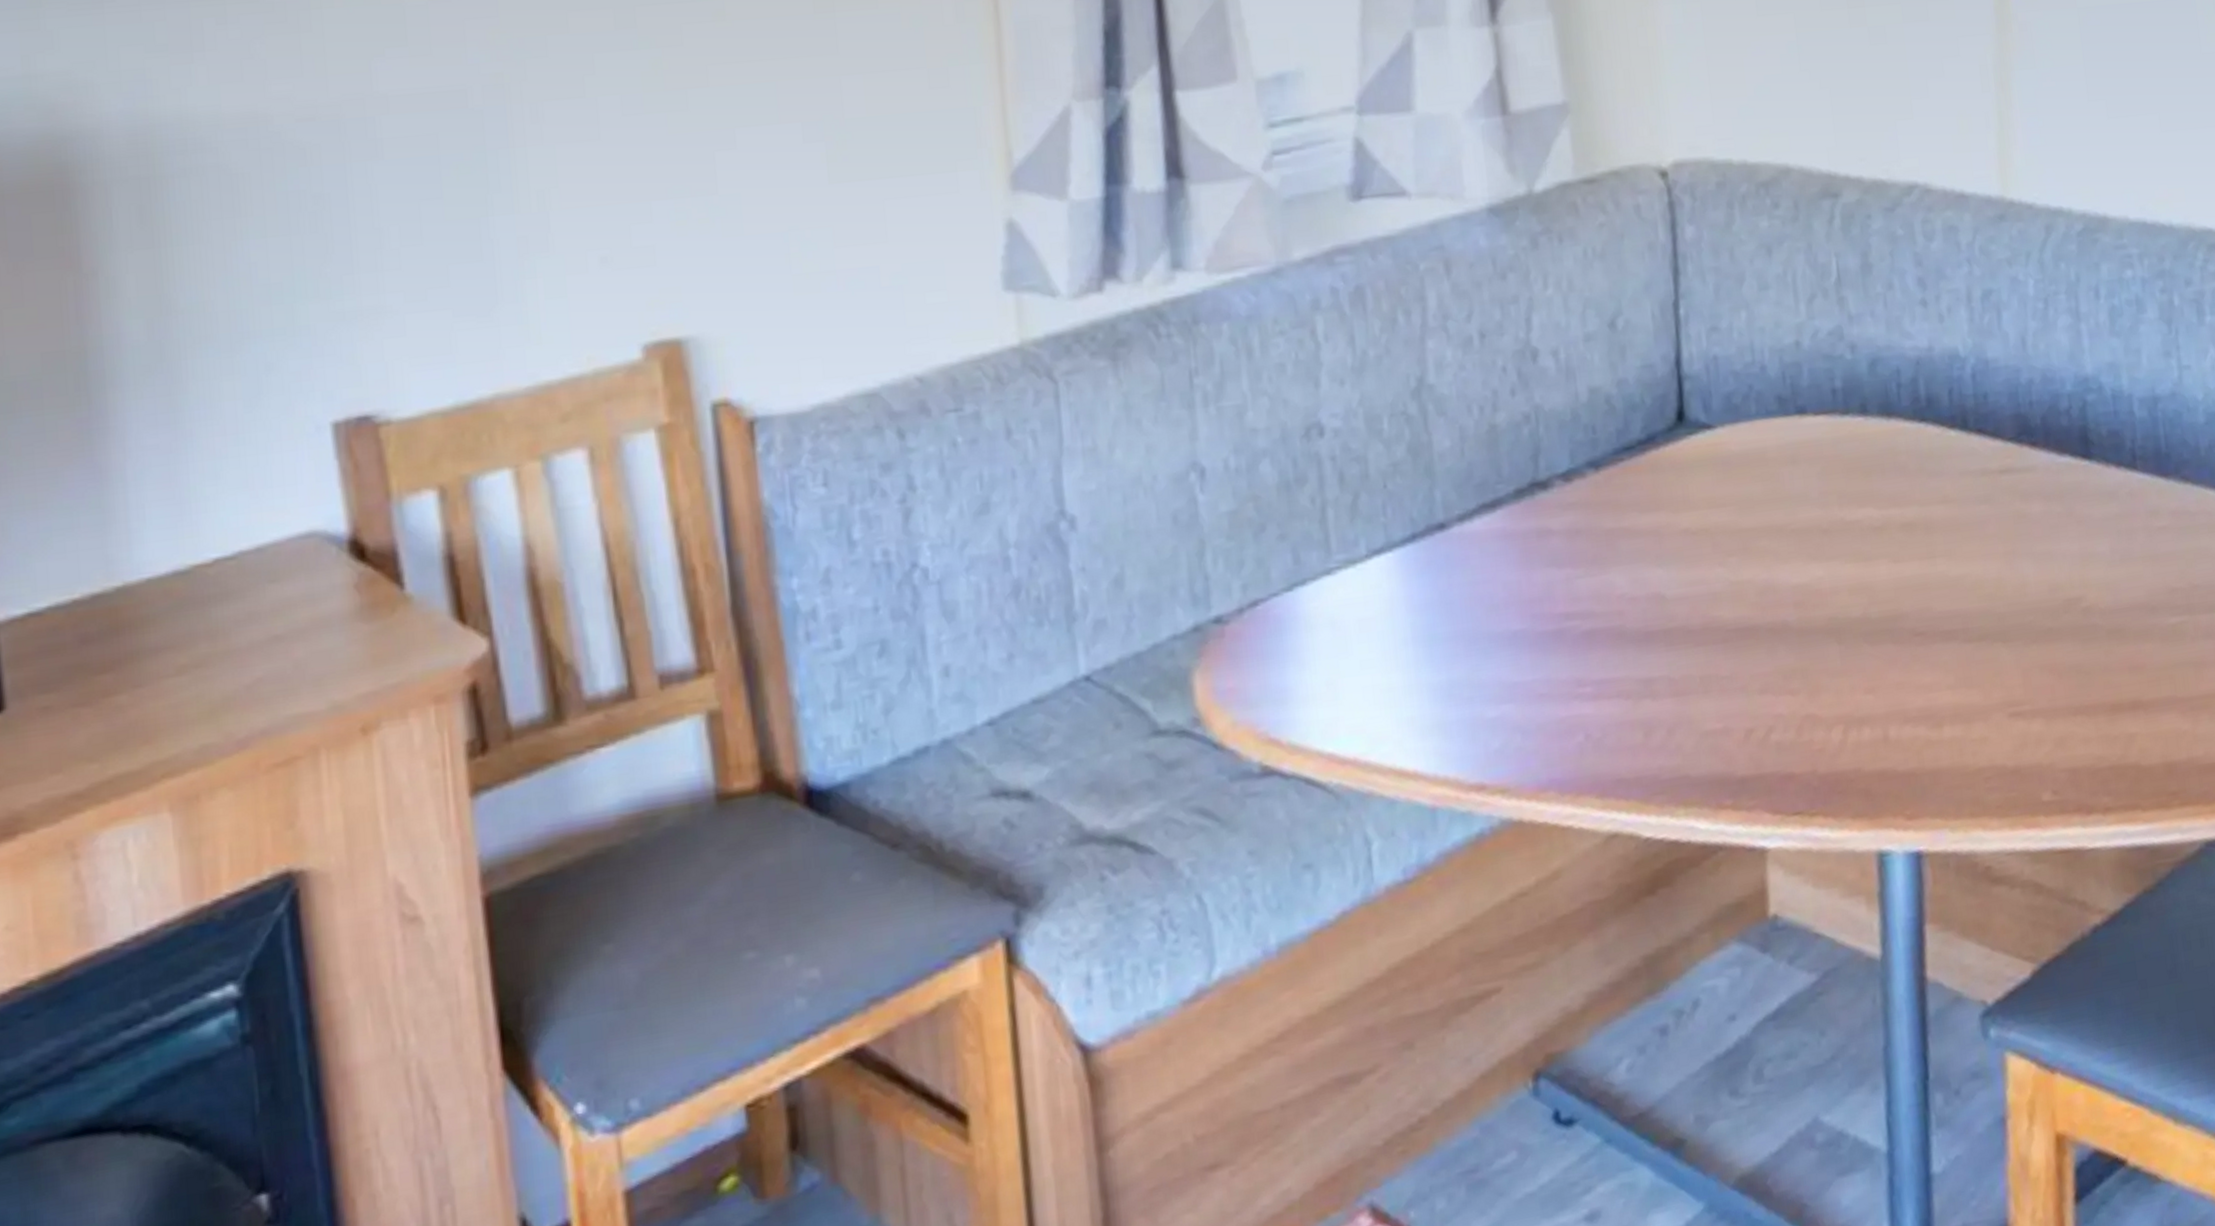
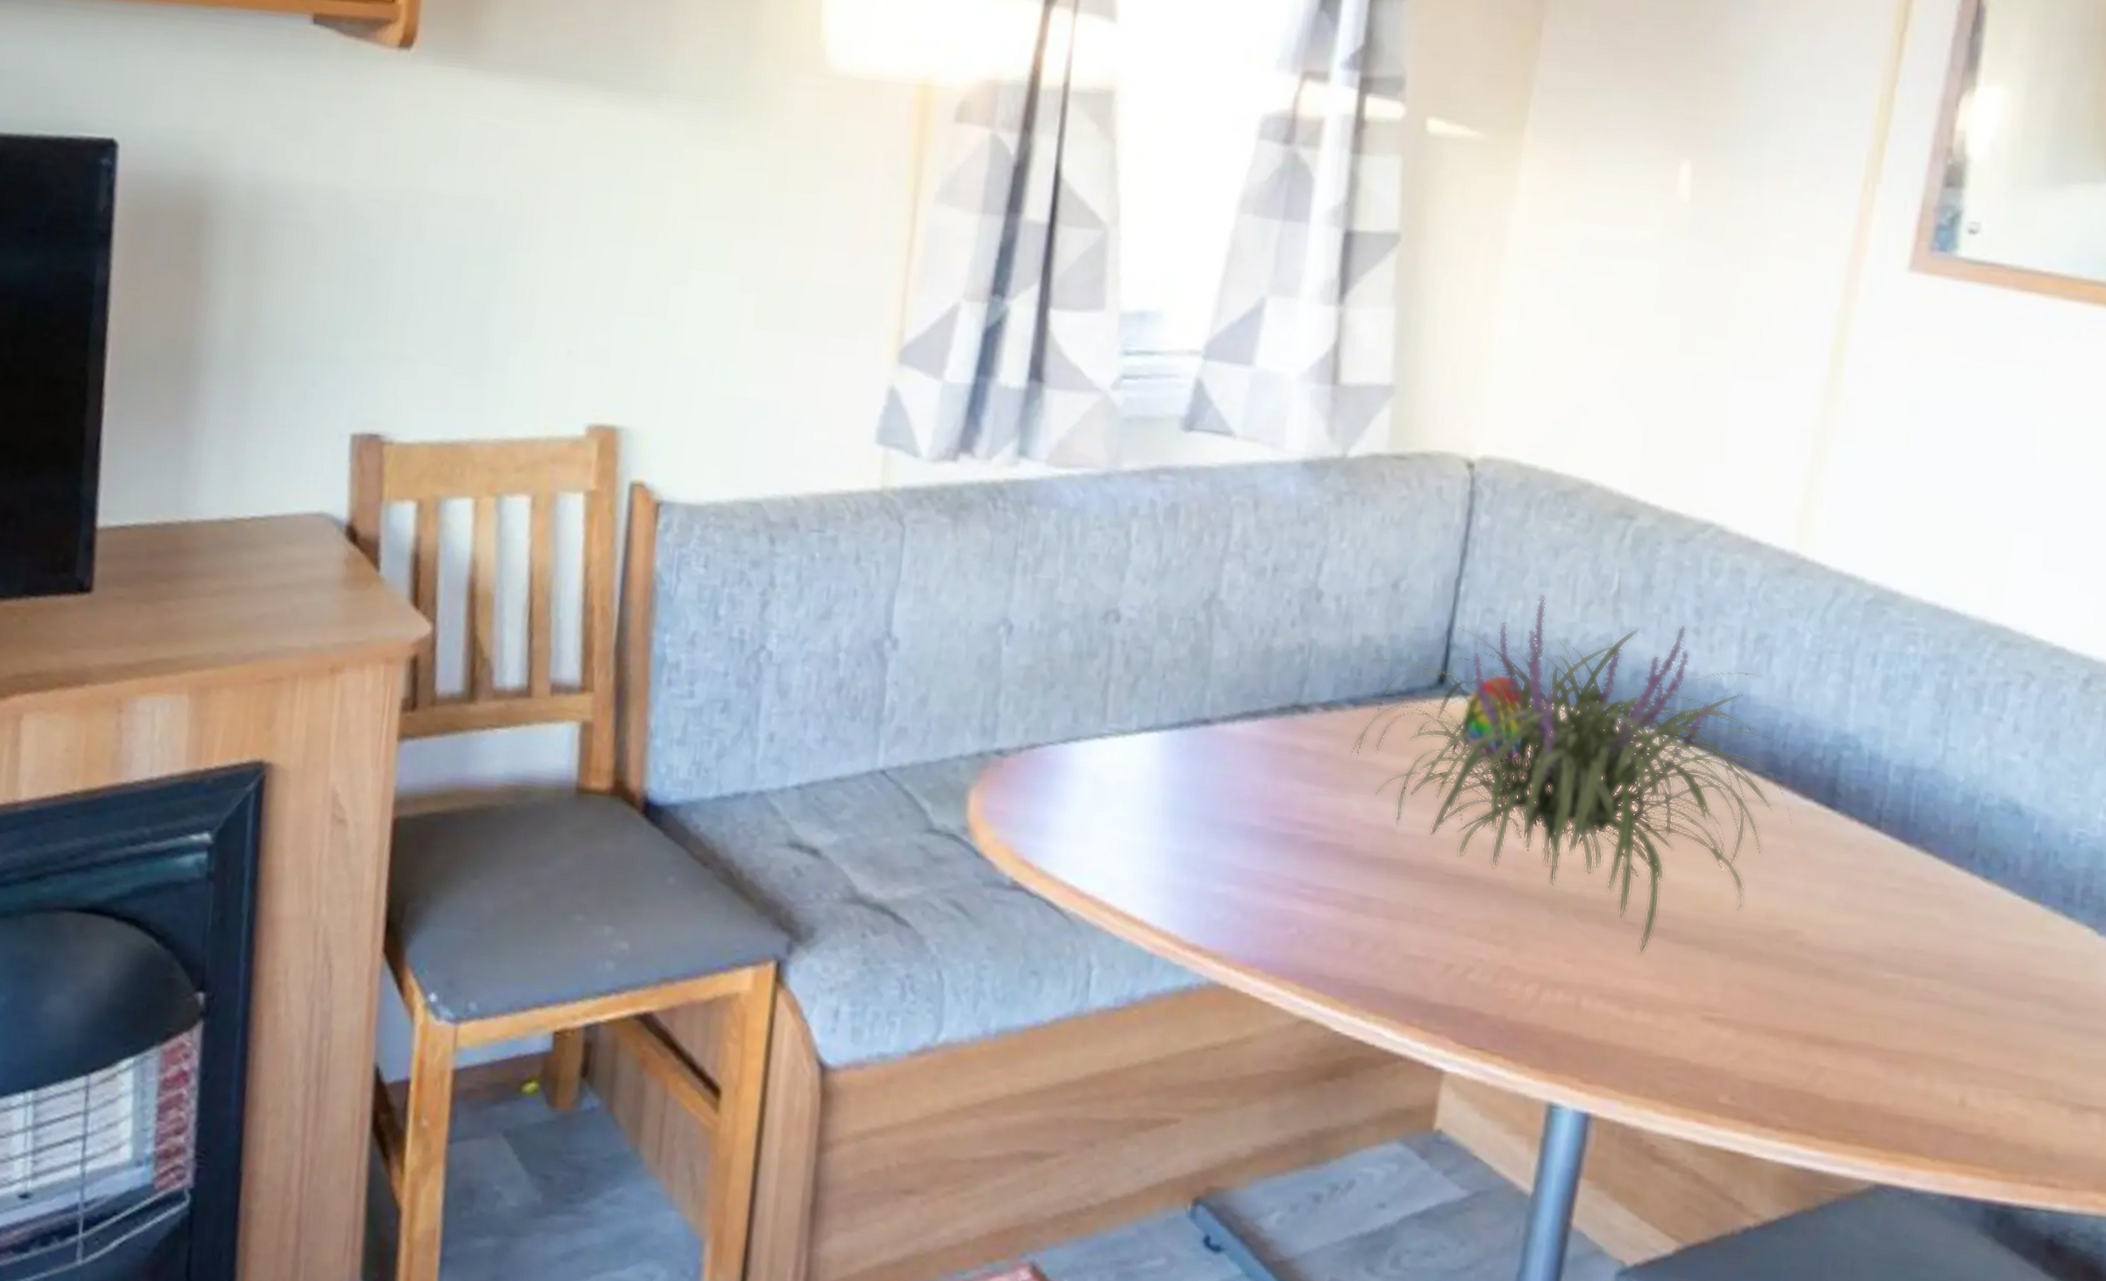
plant: none [1601,298,2054,664] -> present [1350,594,1792,954]
decorative egg: none [1707,395,1776,490] -> present [1460,673,1531,761]

